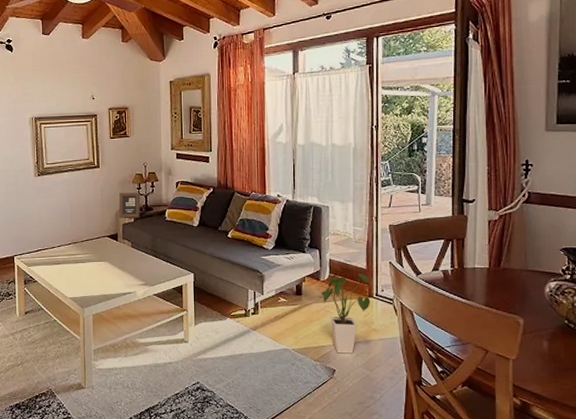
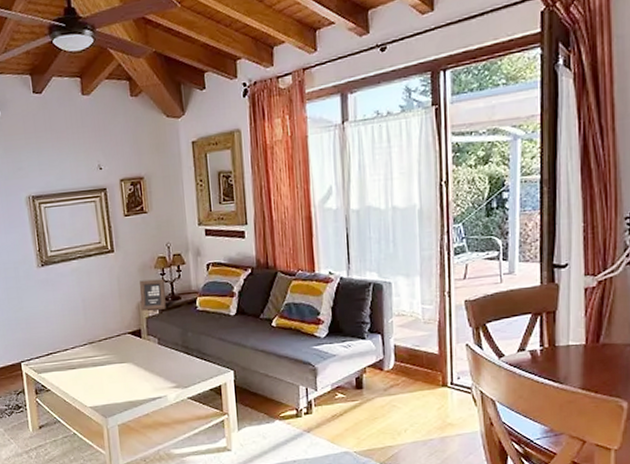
house plant: present [321,272,371,354] -> none [385,358,445,454]

